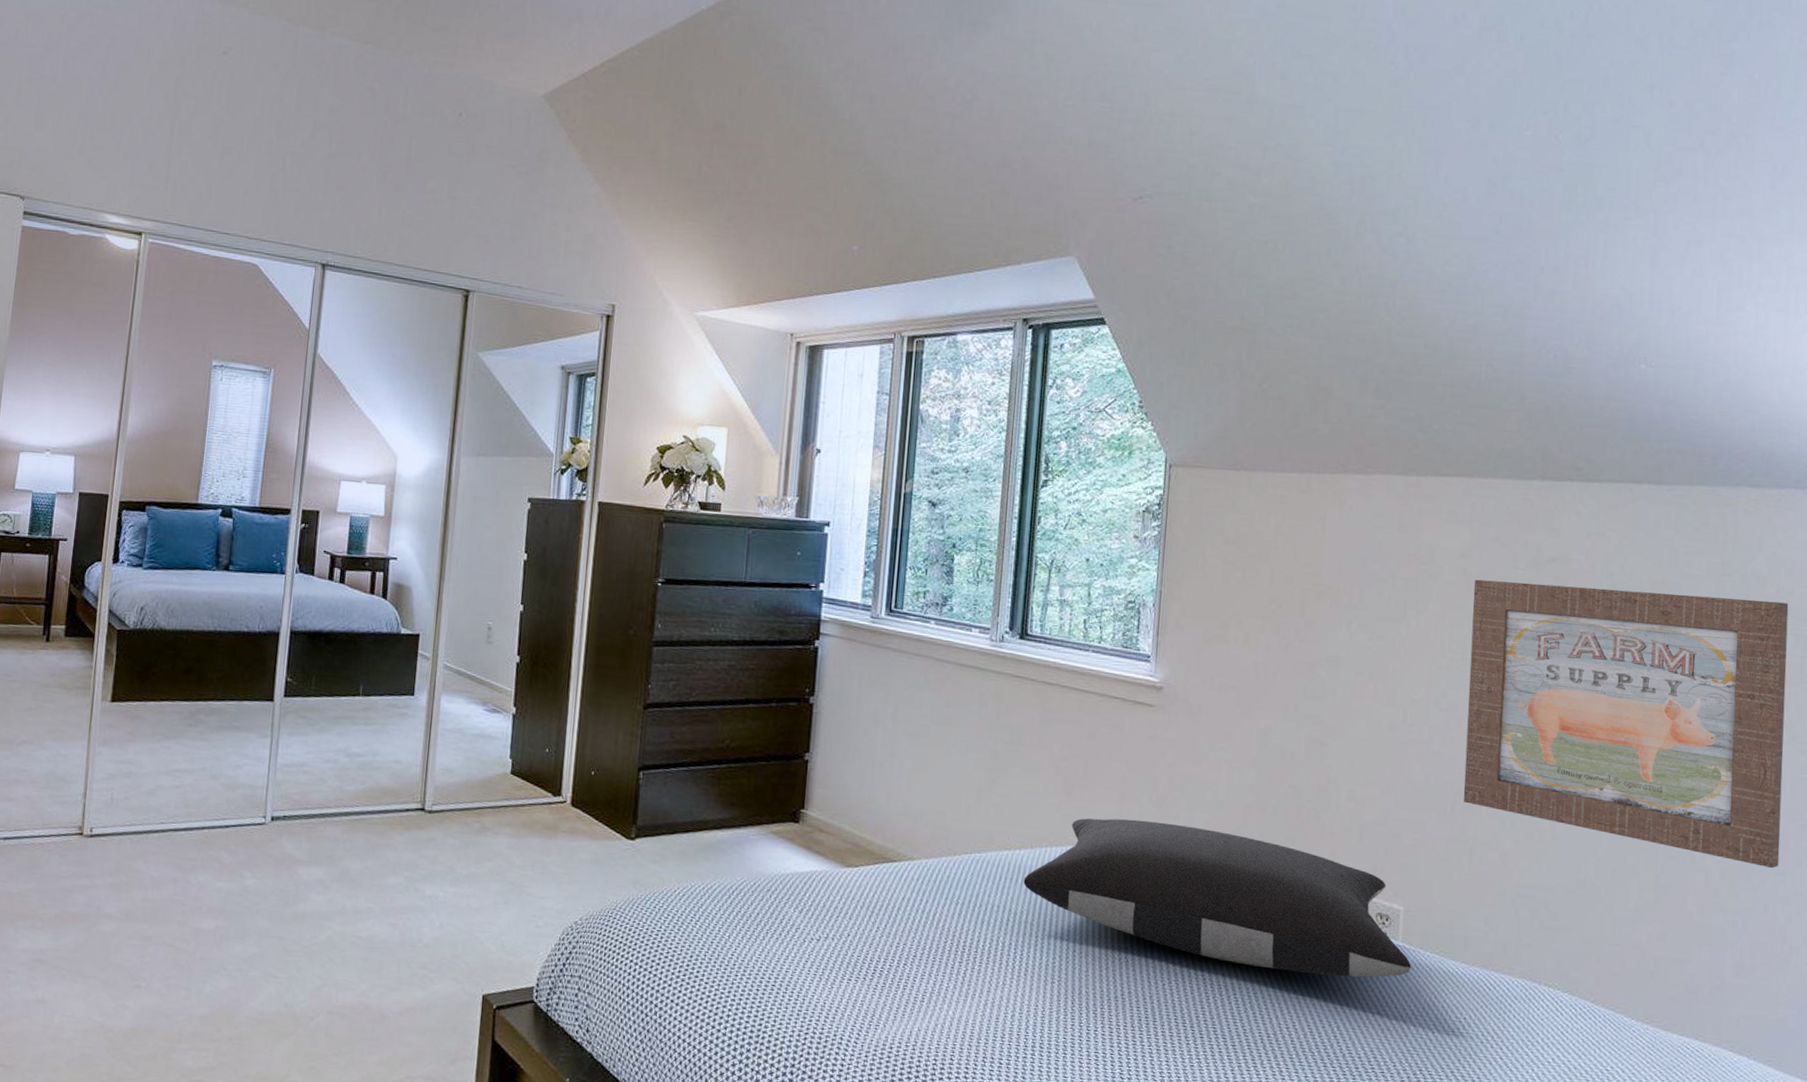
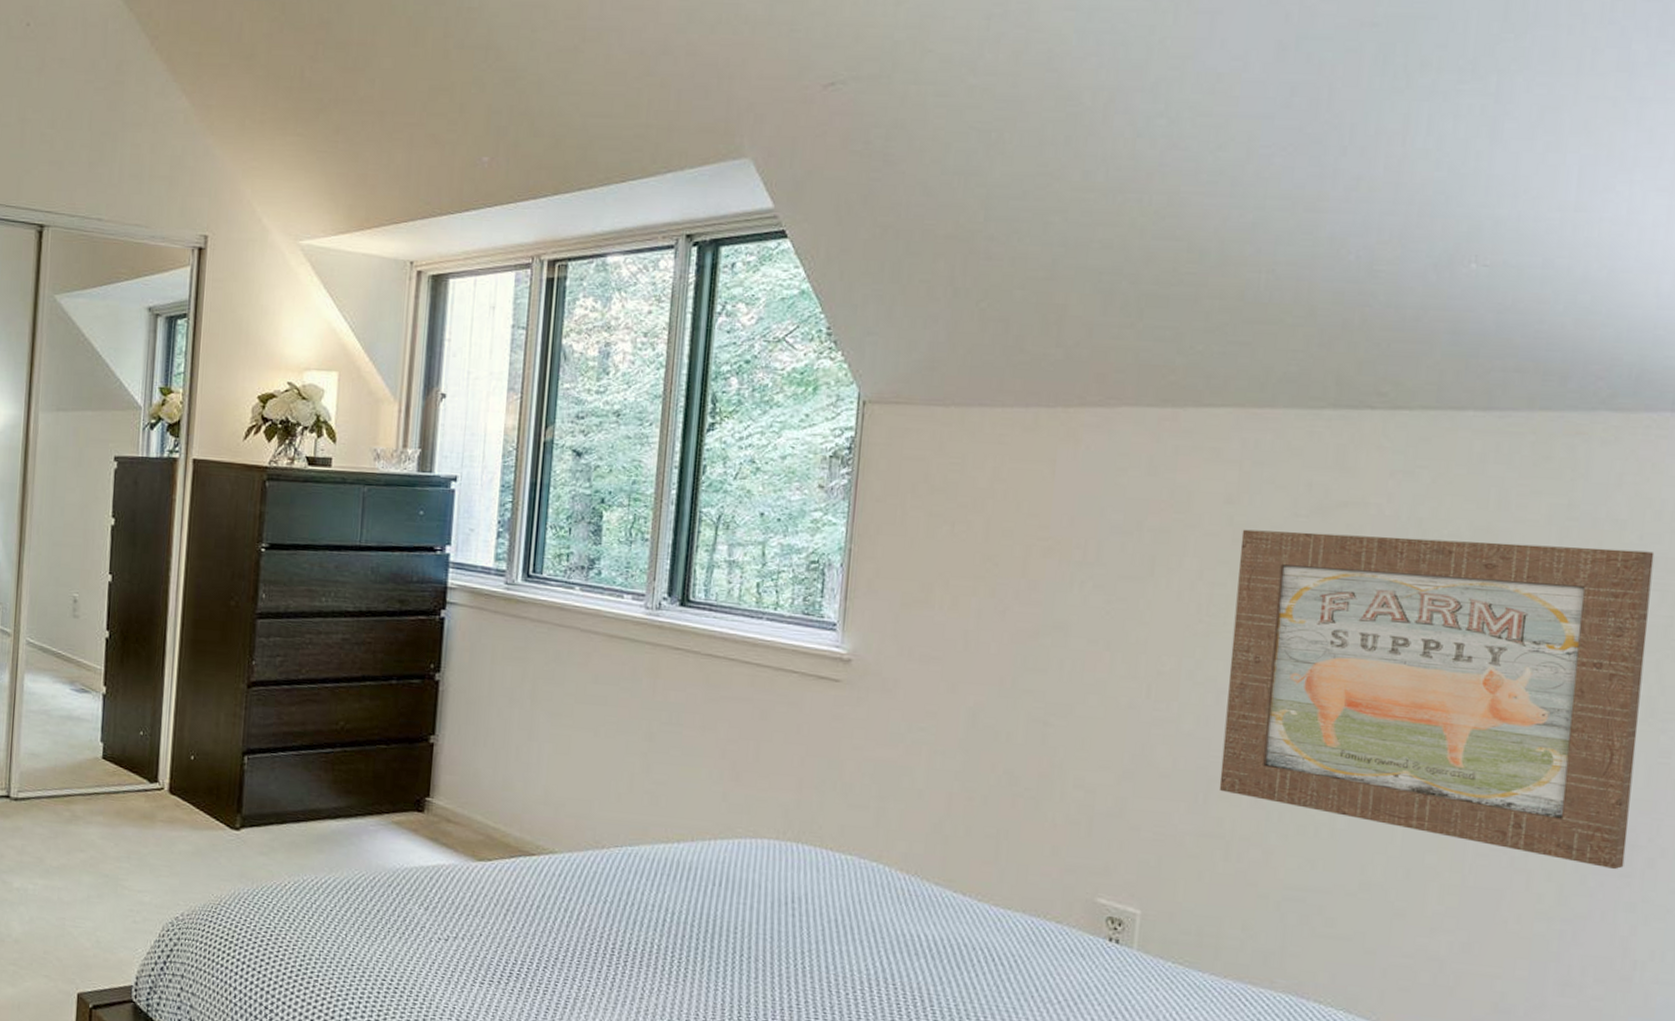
pillow: present [1023,818,1412,978] -> none [682,808,1149,990]

